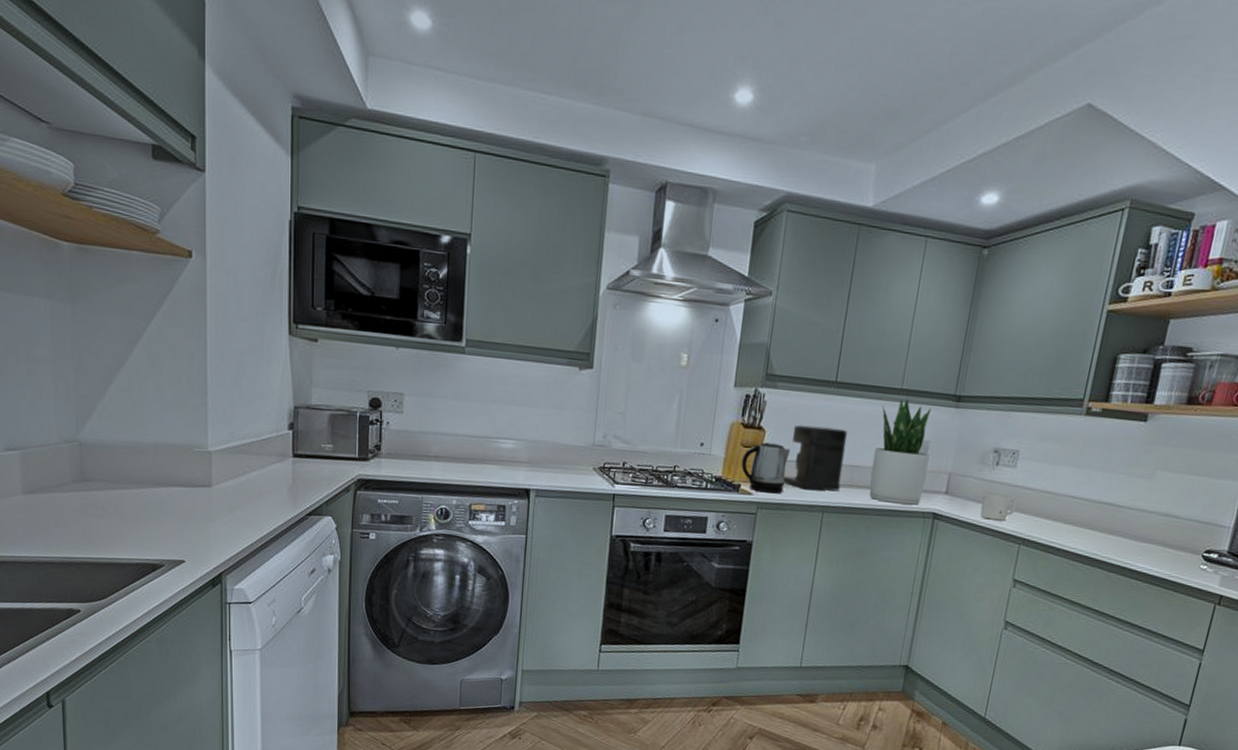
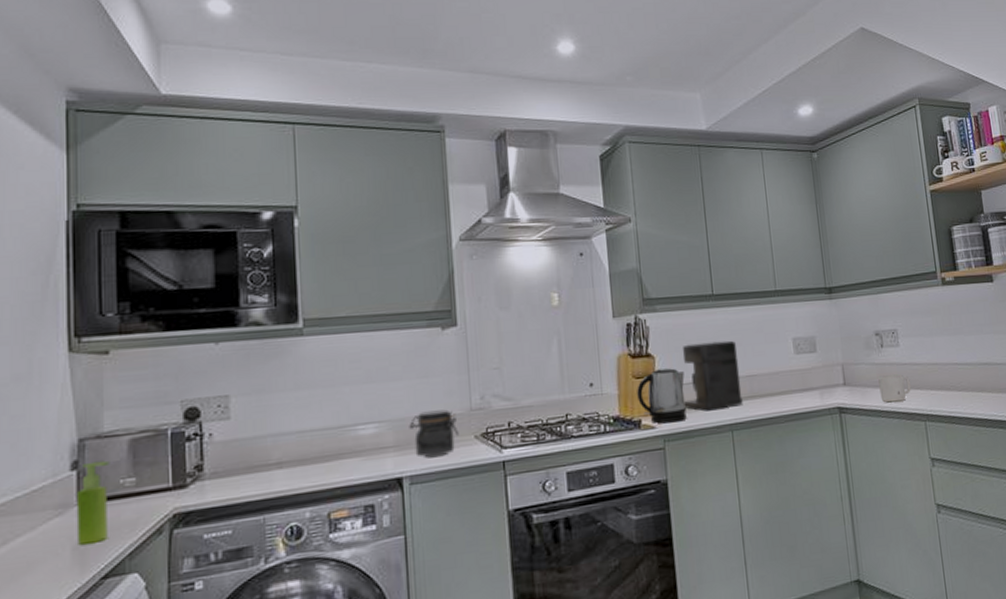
soap dispenser: none [291,426,316,488] -> present [76,460,110,545]
jar: none [540,438,581,479] -> present [409,409,459,458]
planter: present [869,399,932,505] -> none [761,299,823,407]

